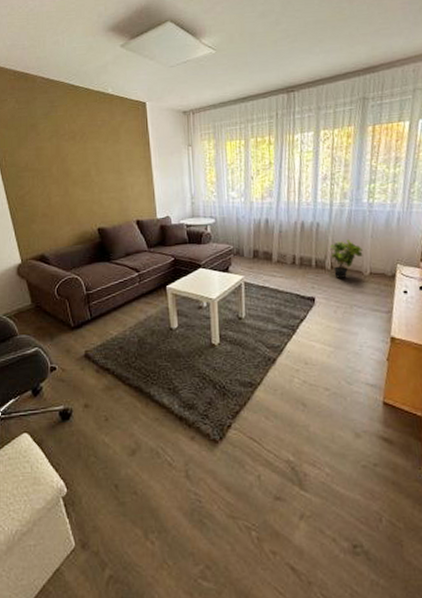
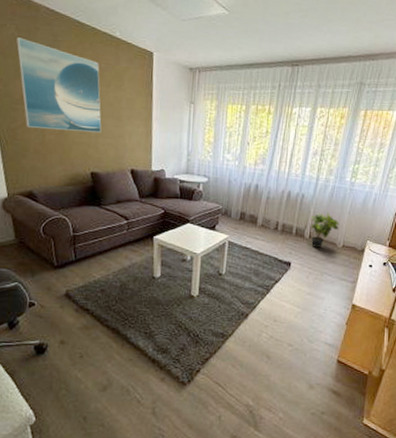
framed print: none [18,109,104,193] -> present [16,37,102,133]

